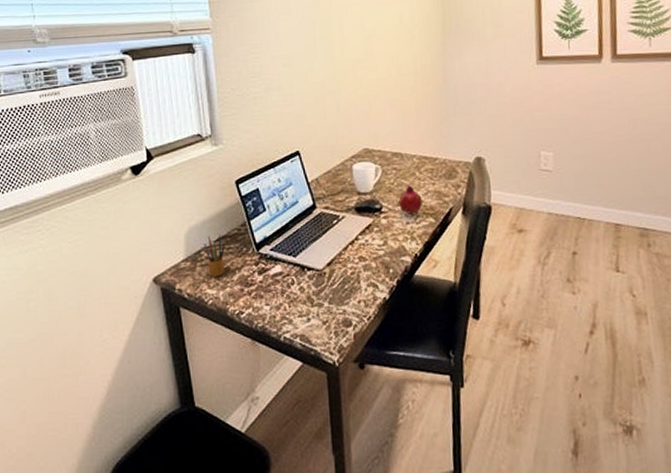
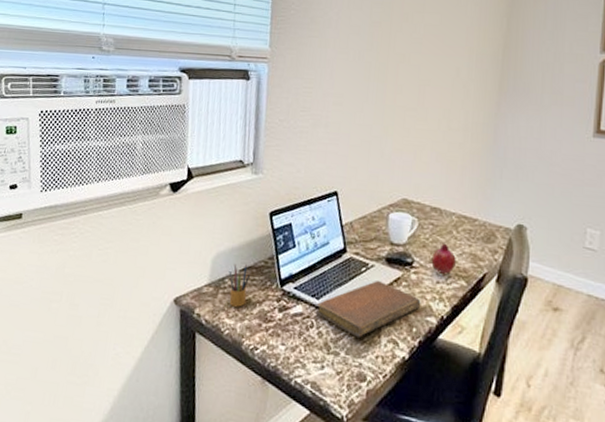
notebook: none [294,230,395,286] -> present [315,281,421,337]

